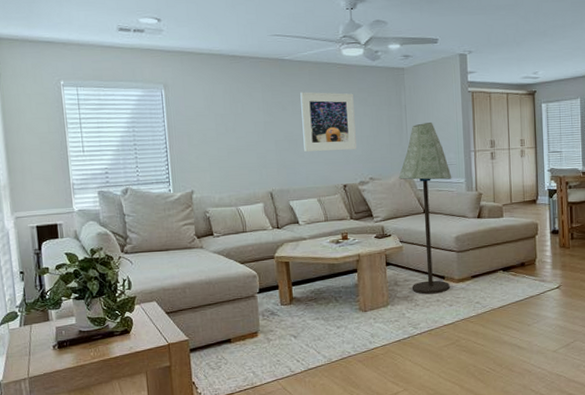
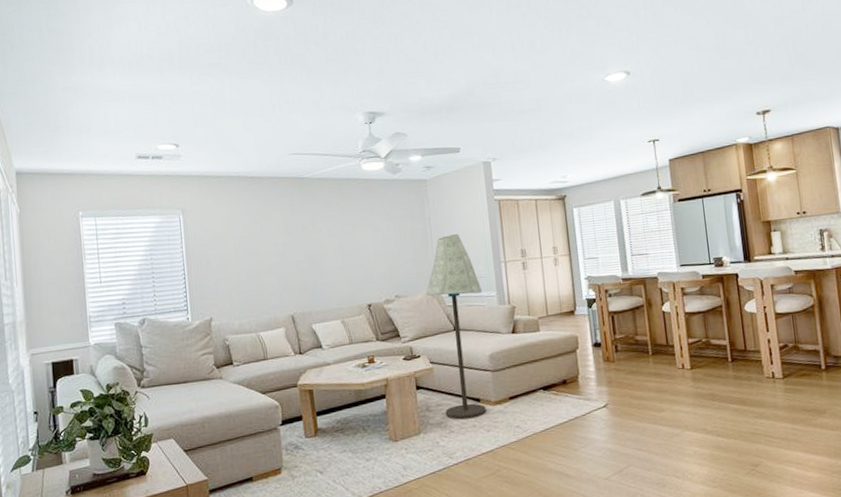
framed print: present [300,92,357,152] -> none [320,208,380,271]

